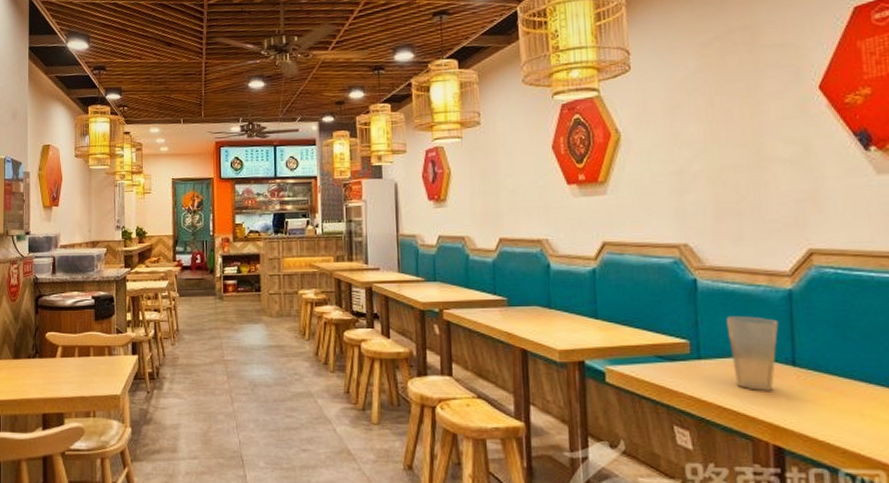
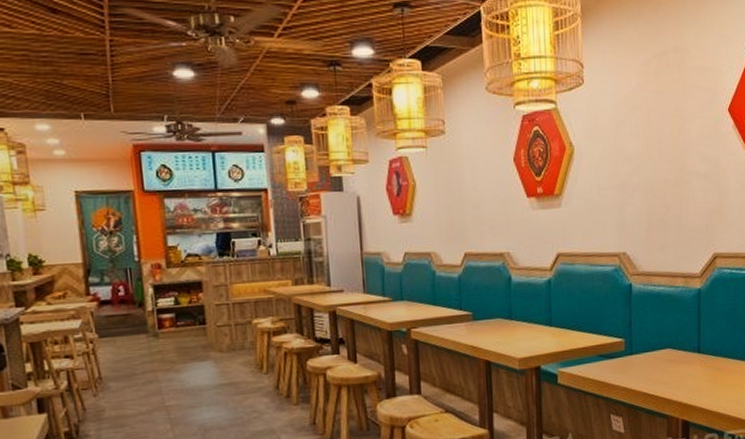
cup: present [725,316,779,391] -> none [652,314,690,377]

